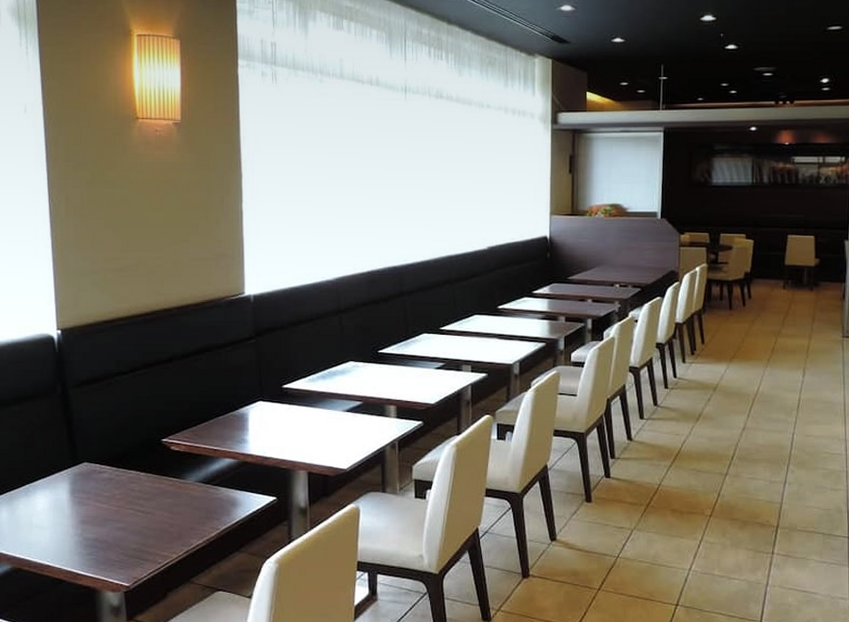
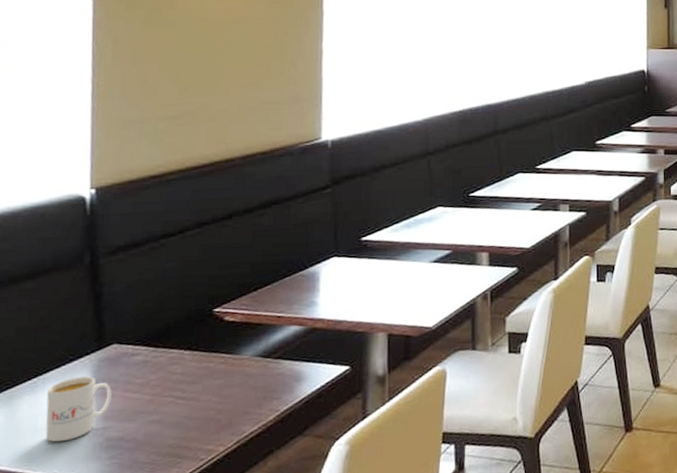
mug: none [38,487,86,538] -> present [45,376,112,443]

